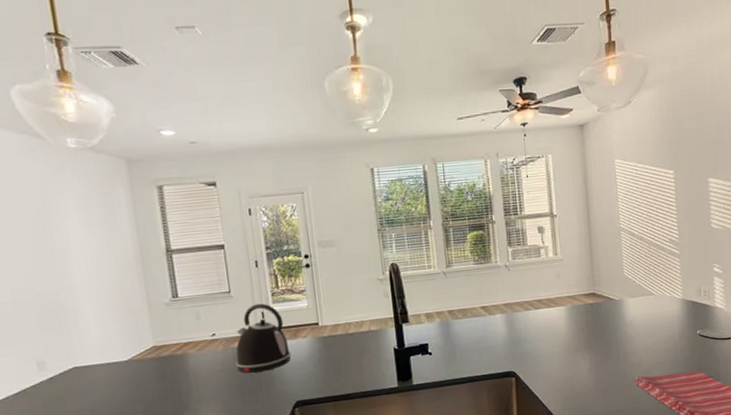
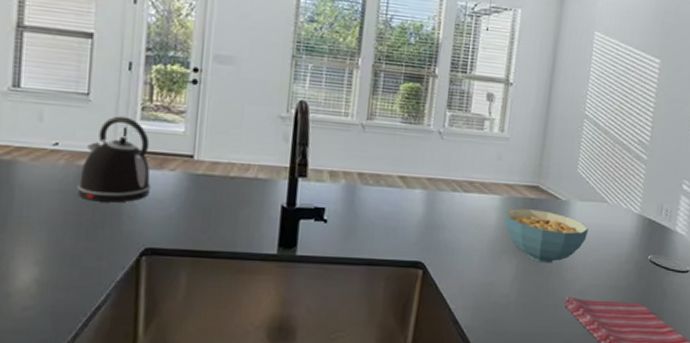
cereal bowl: none [571,311,643,354] -> present [504,208,589,263]

